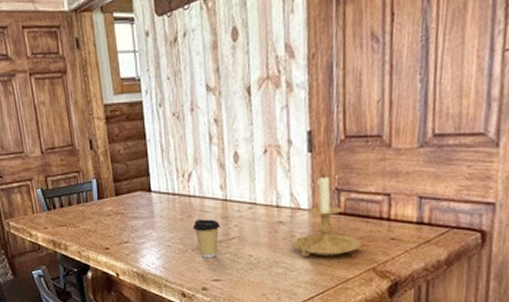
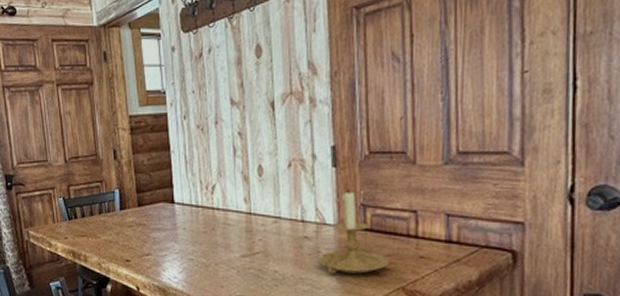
coffee cup: present [192,219,221,258] -> none [216,232,245,273]

